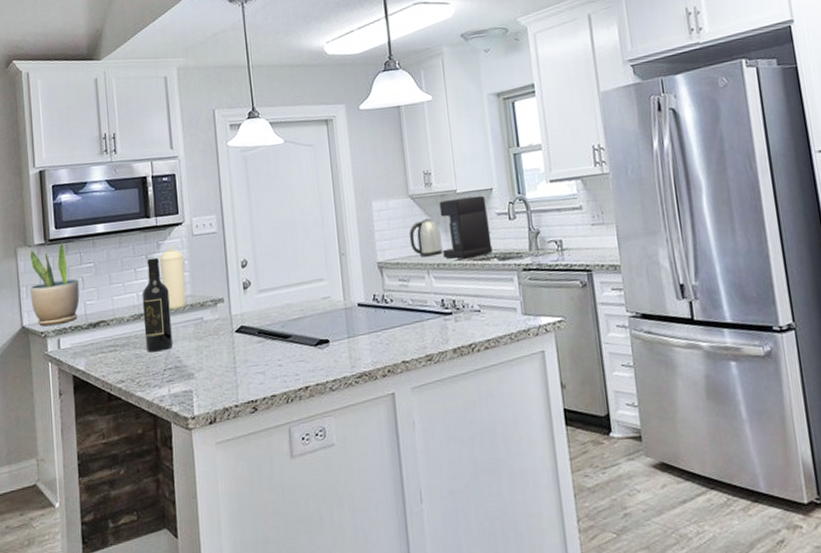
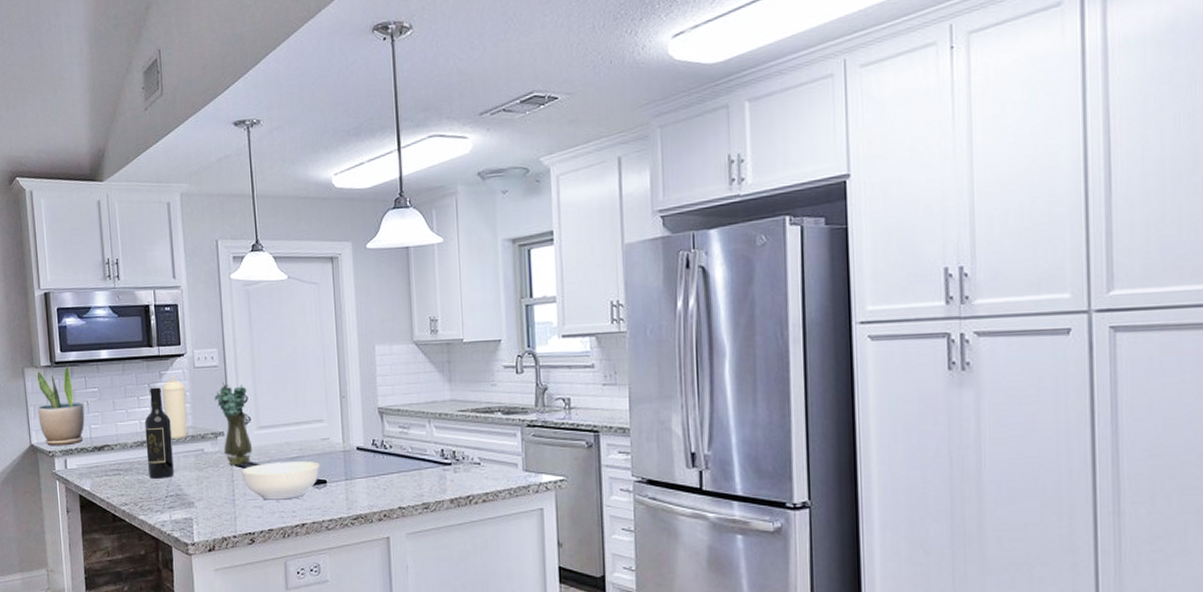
vase: none [214,248,254,333] -> present [215,383,253,466]
bowl: none [242,321,322,365] -> present [241,461,320,500]
kettle: present [409,218,443,257] -> none [411,367,446,406]
coffee maker: present [439,195,493,259] -> none [444,346,497,410]

